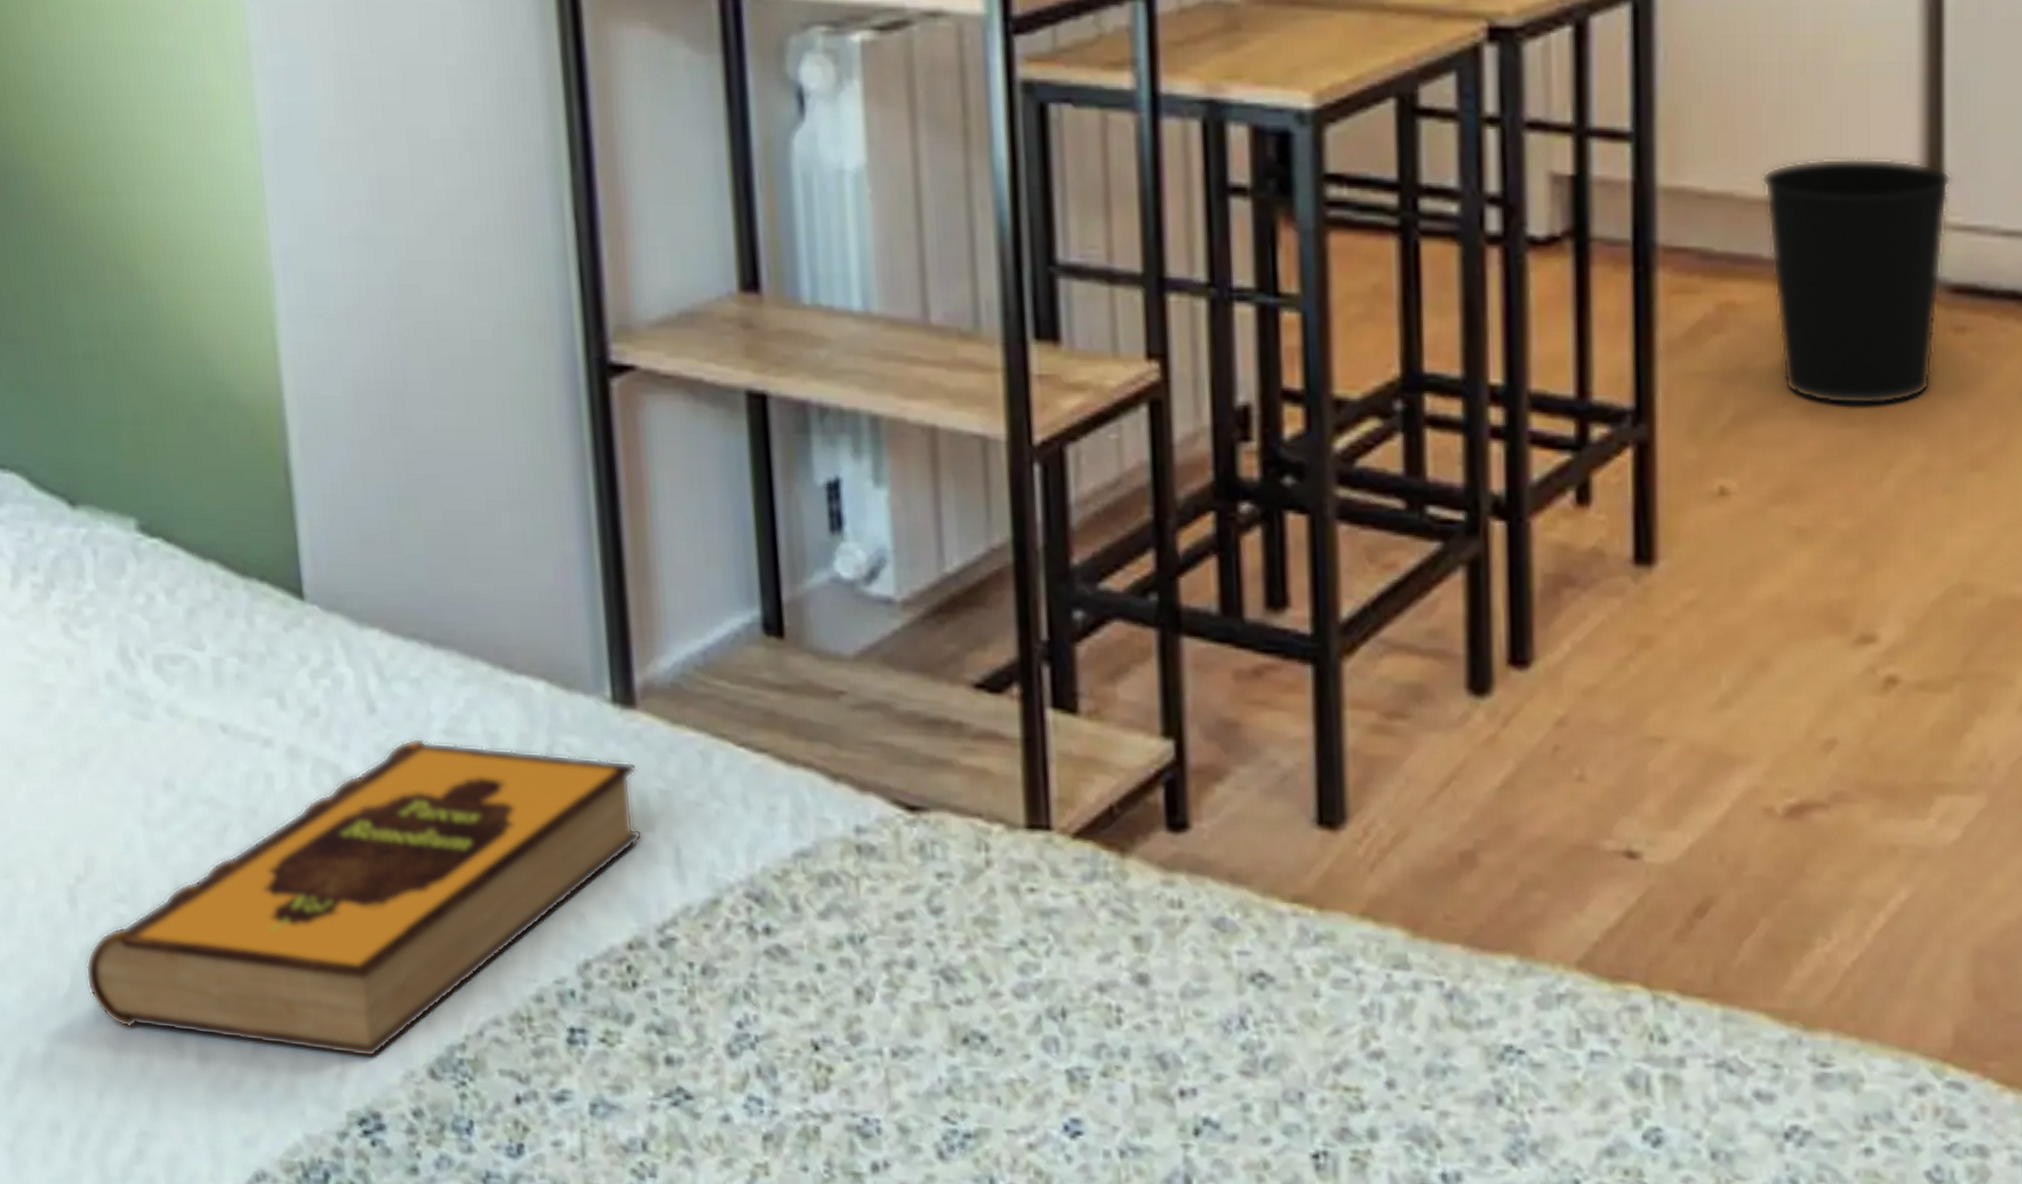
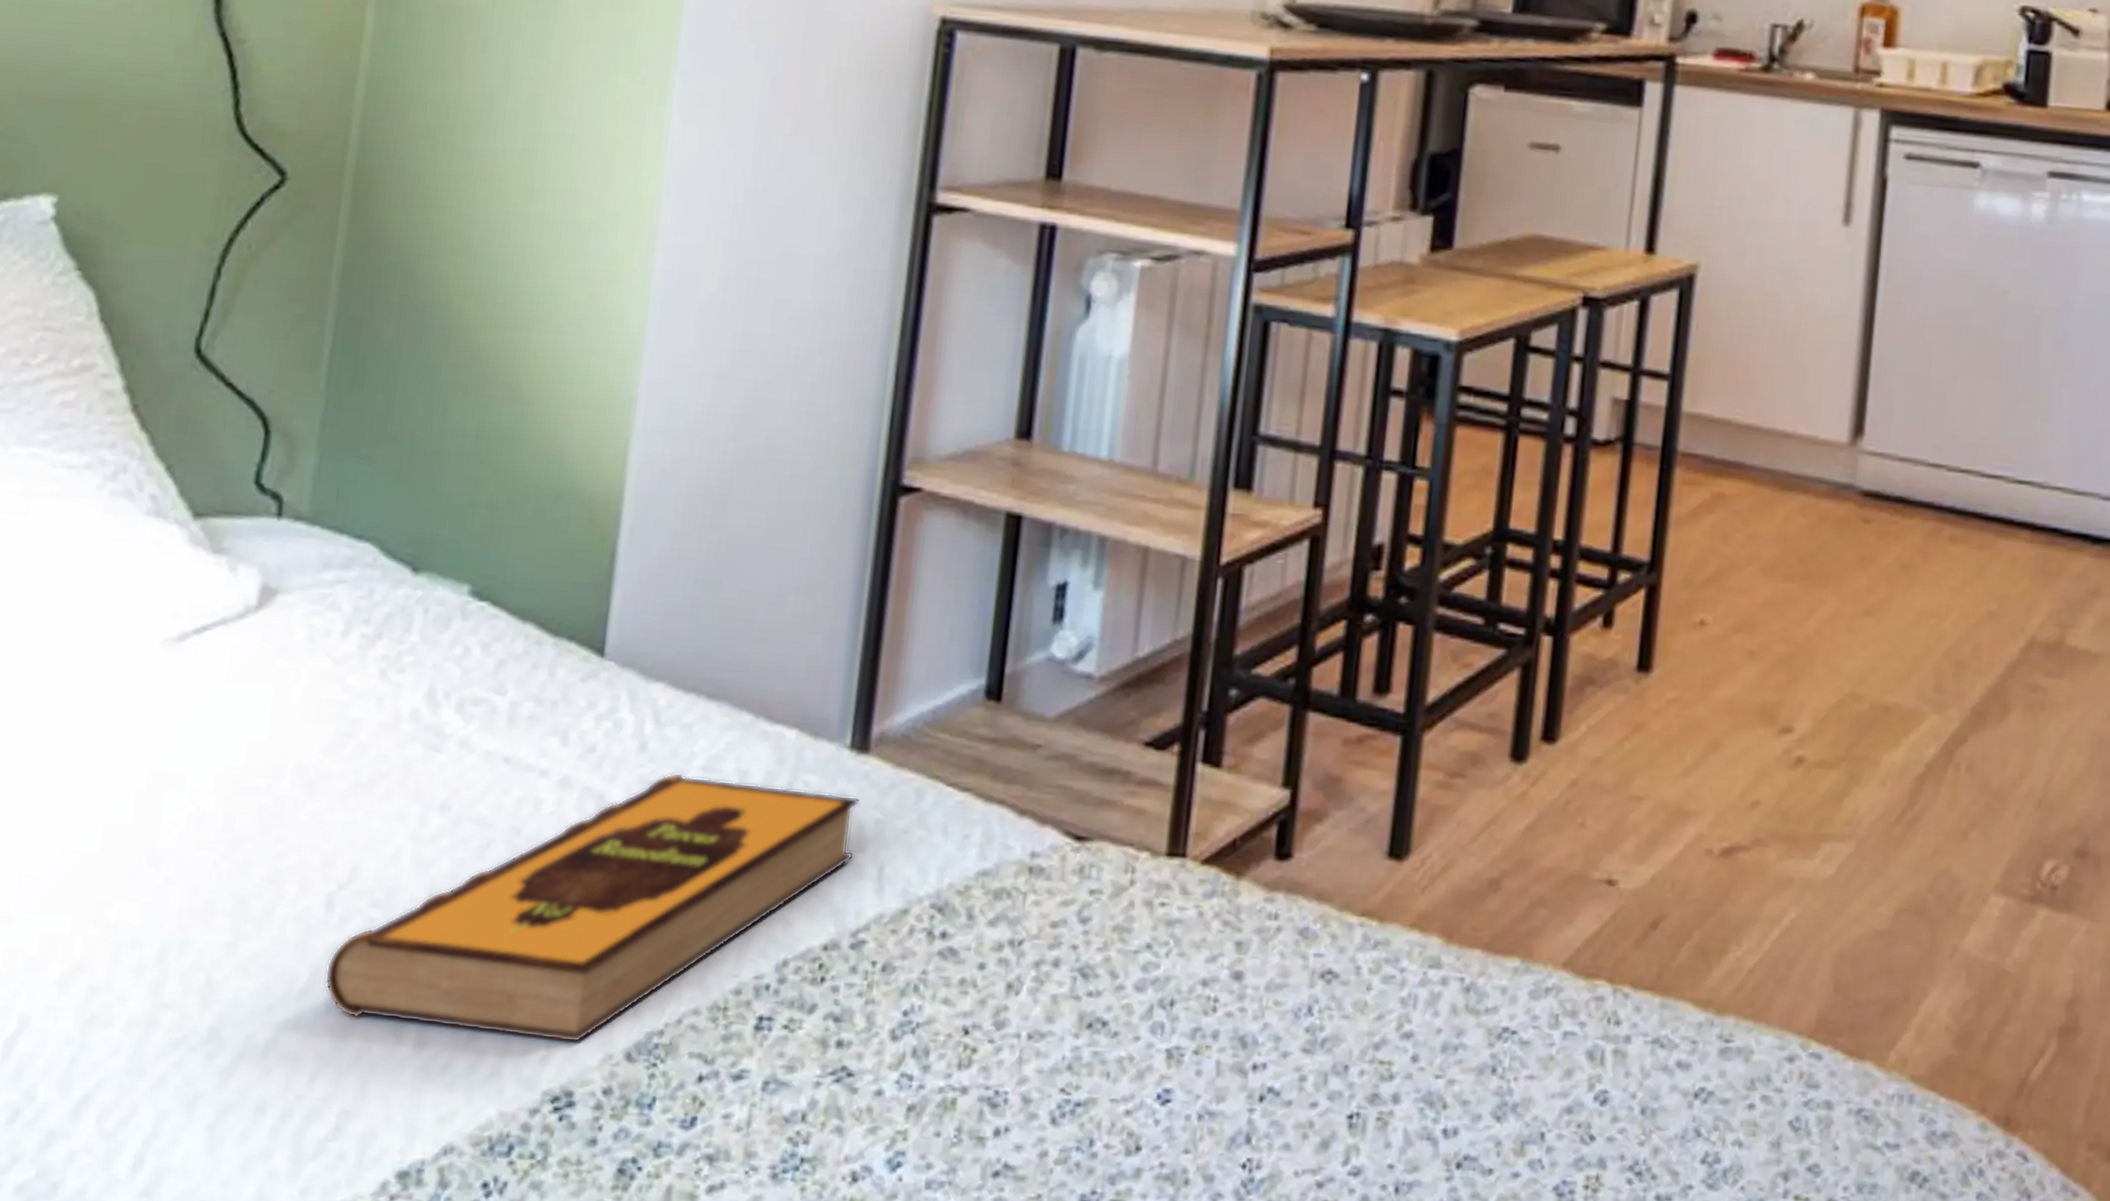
wastebasket: present [1761,158,1952,406] -> none [1749,401,1871,569]

